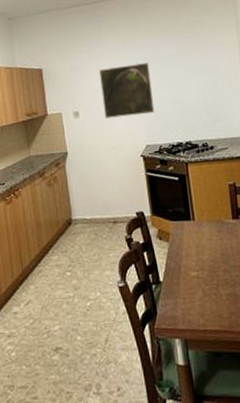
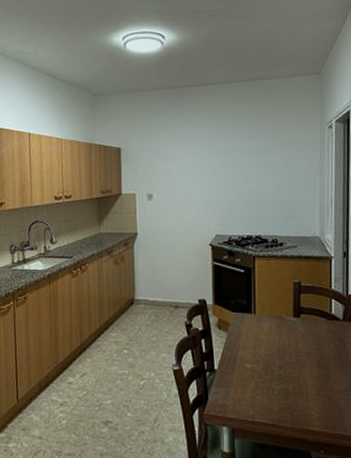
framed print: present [99,63,155,118] -> none [177,153,228,204]

